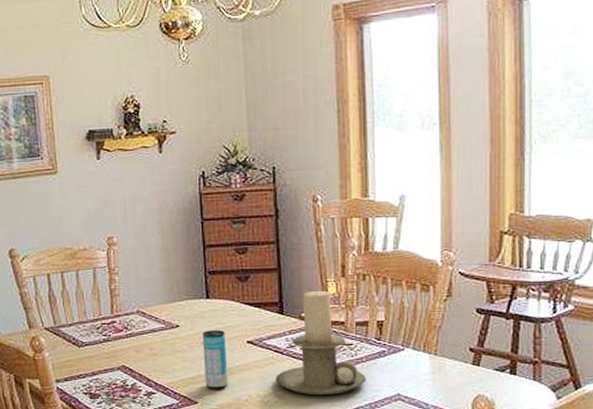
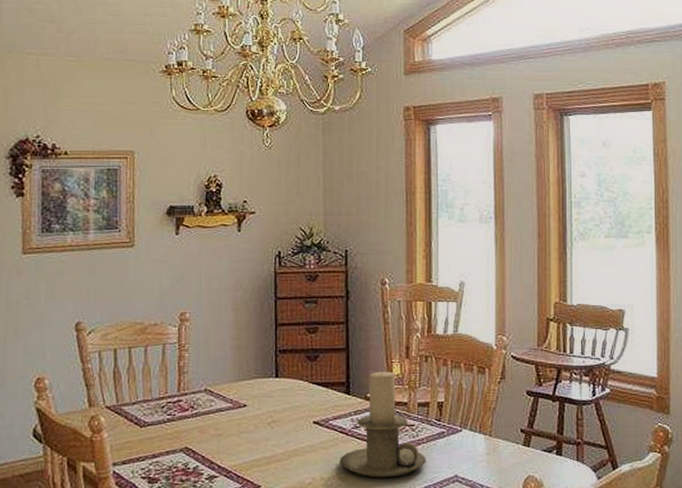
beverage can: present [202,330,228,389] -> none [269,410,293,472]

